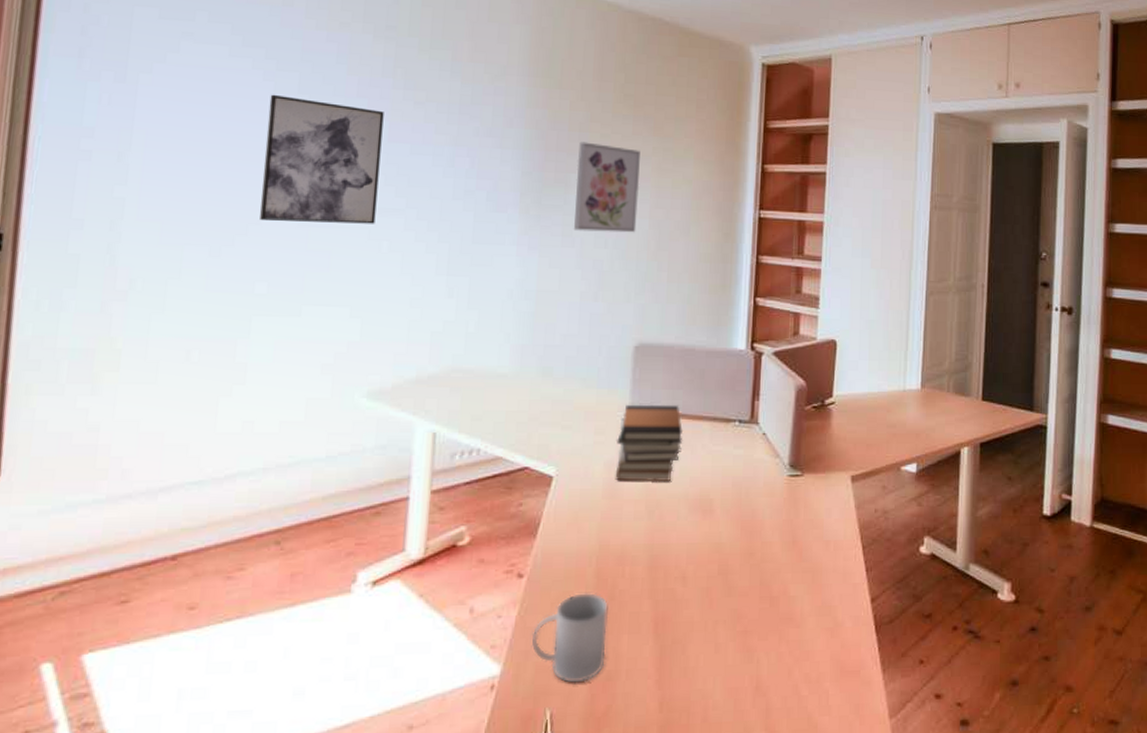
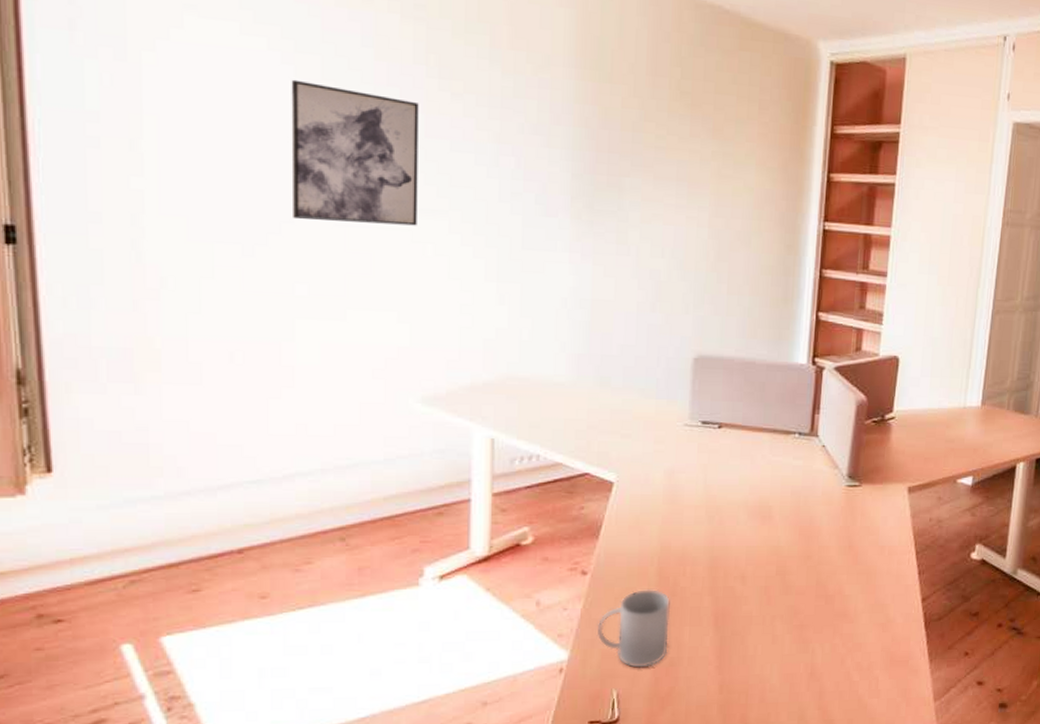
wall art: present [573,141,640,233] -> none [628,142,699,242]
book stack: present [615,404,684,482] -> none [675,415,744,490]

